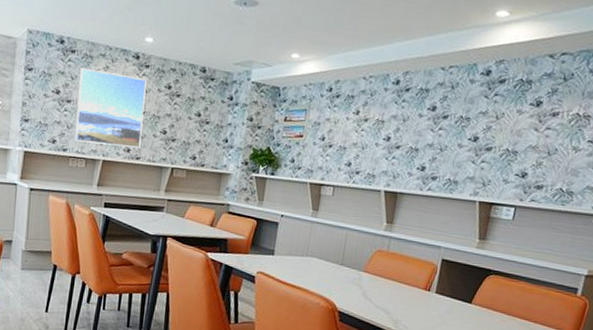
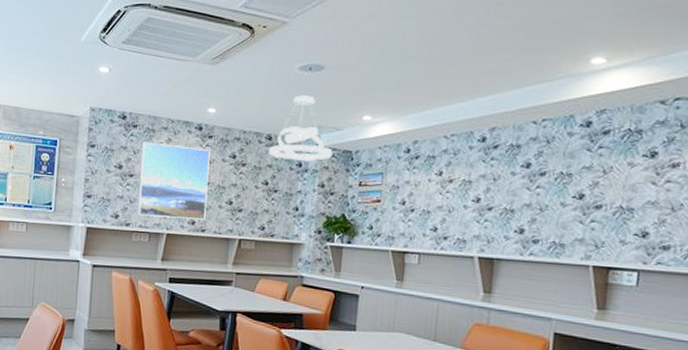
pendant light: none [202,29,262,96] -> present [268,95,333,162]

